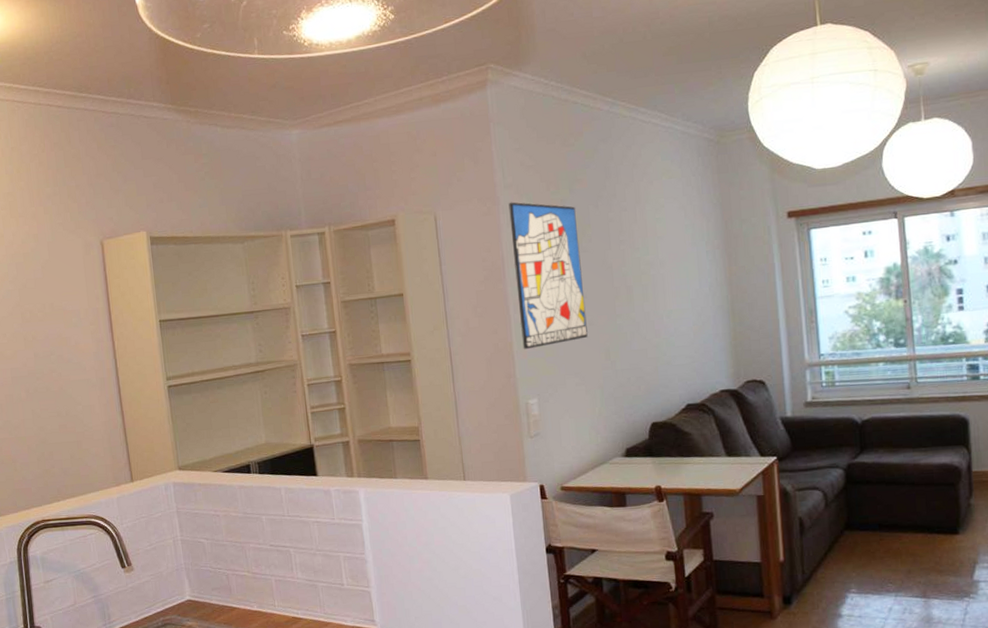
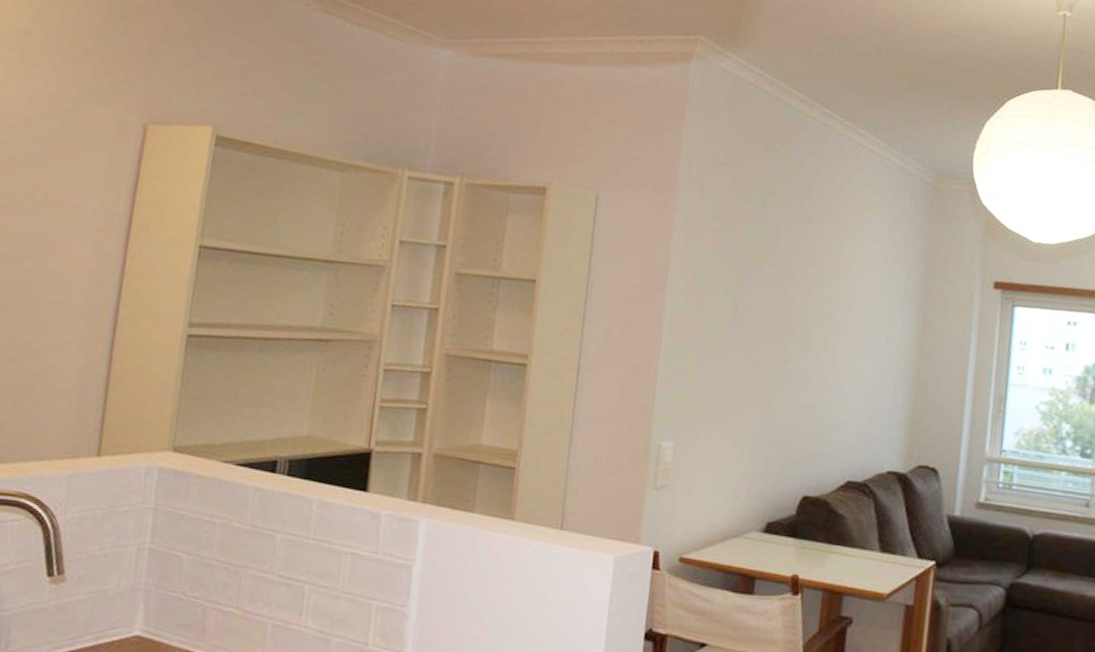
wall art: present [508,202,588,350] -> none [669,199,765,380]

